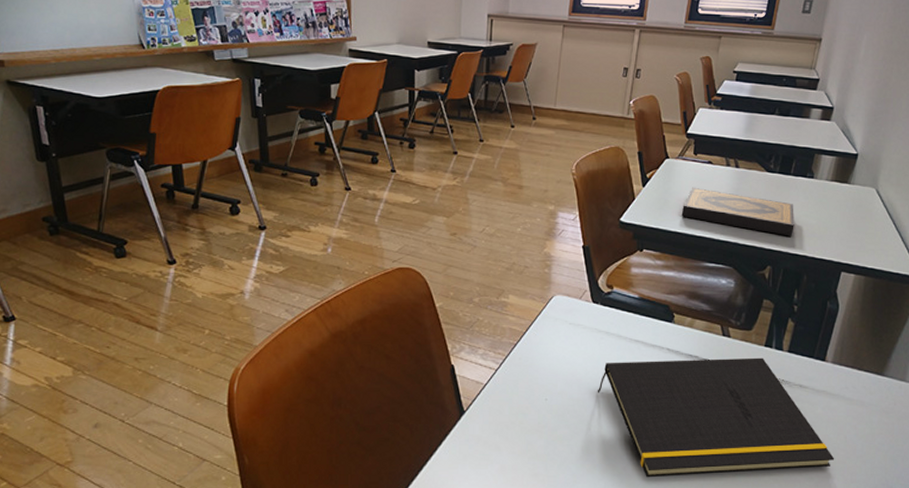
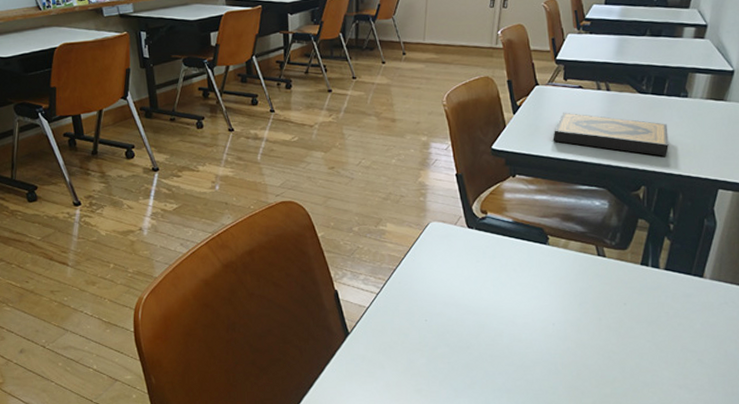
notepad: present [597,357,835,478] -> none [475,276,715,392]

